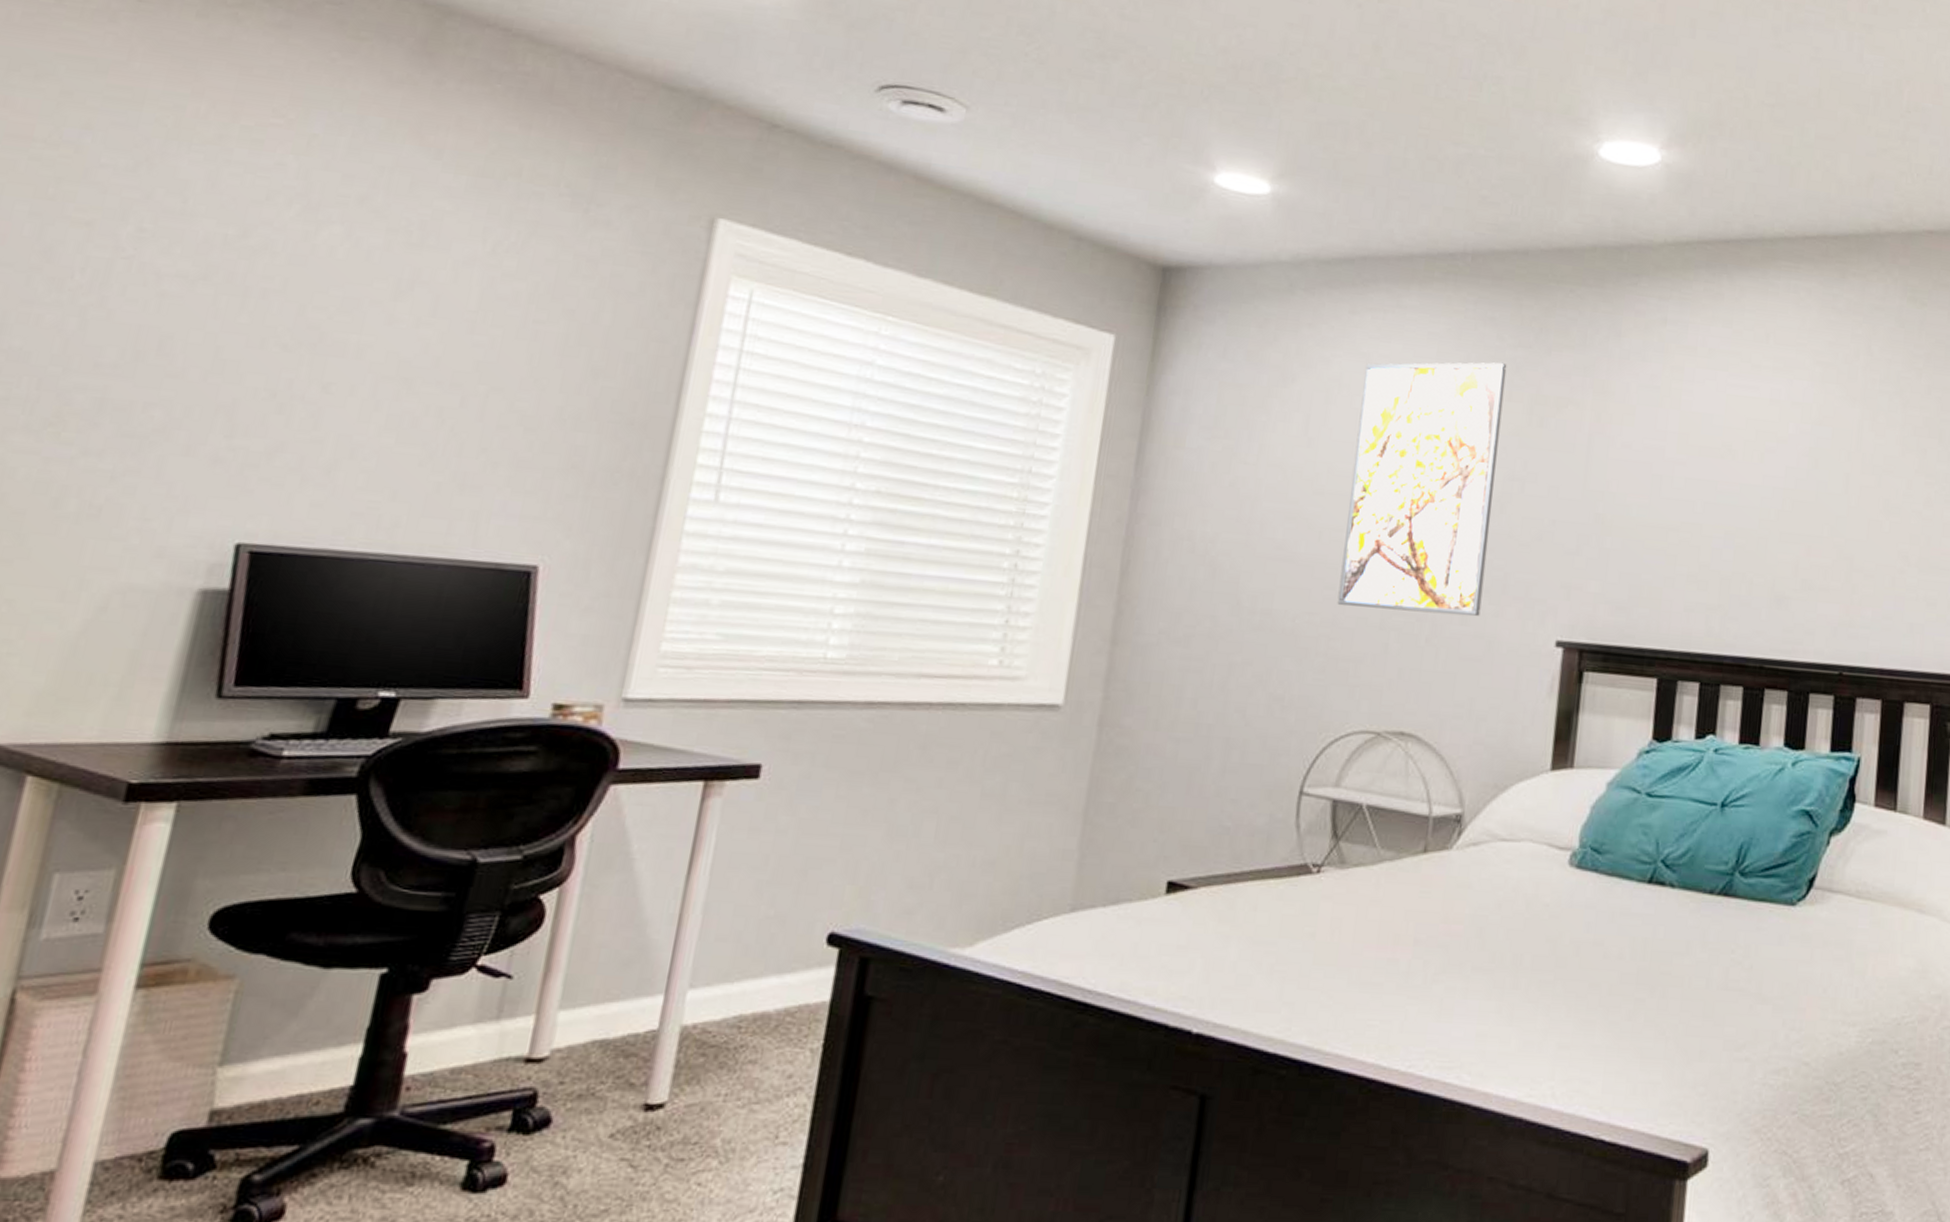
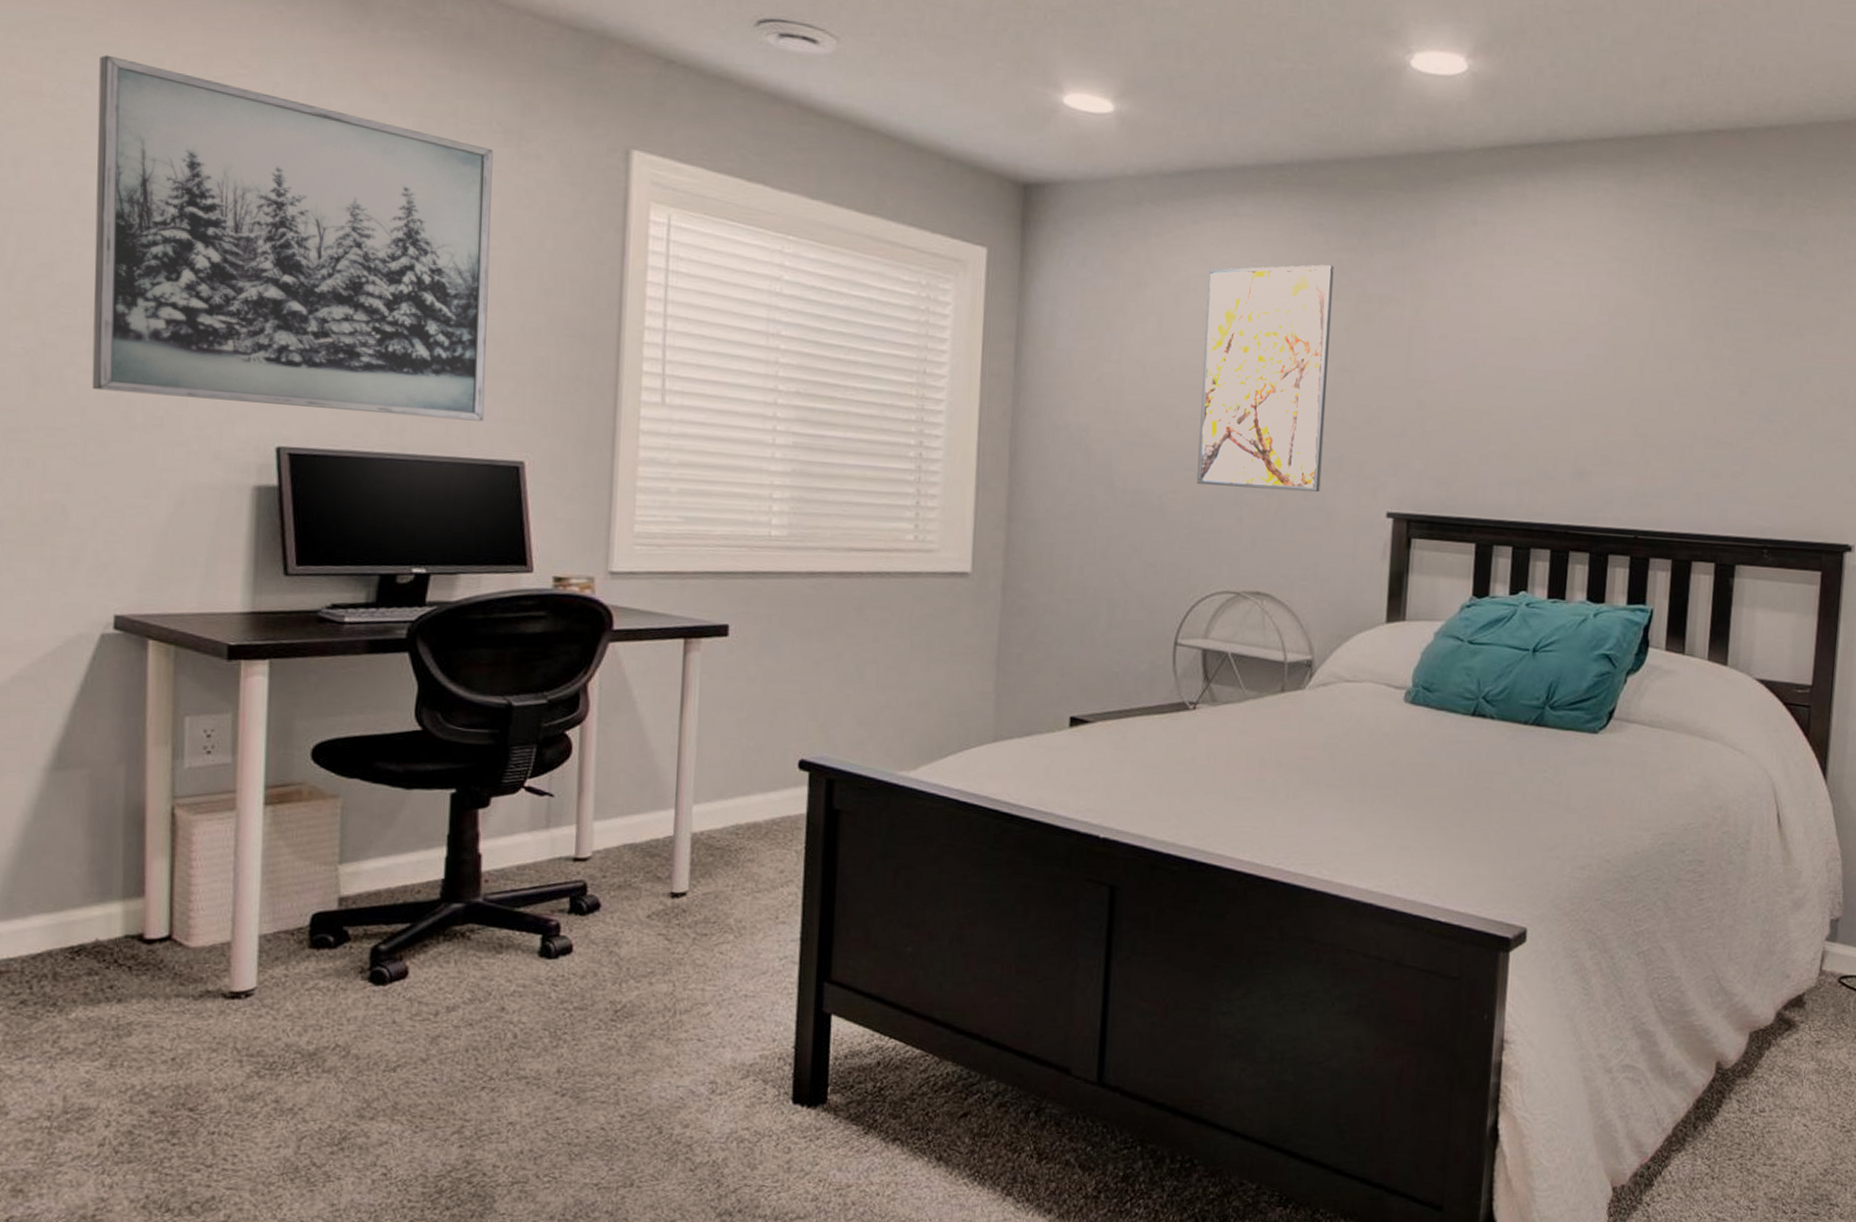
wall art: none [20,98,556,518] -> present [91,55,493,421]

